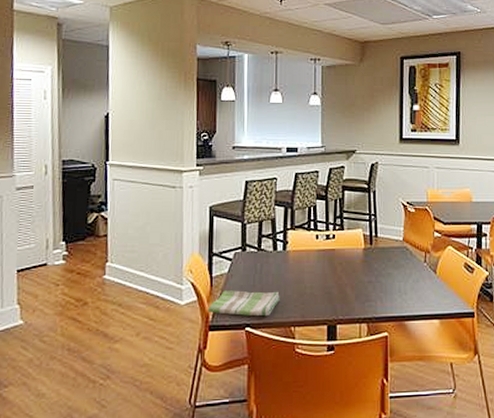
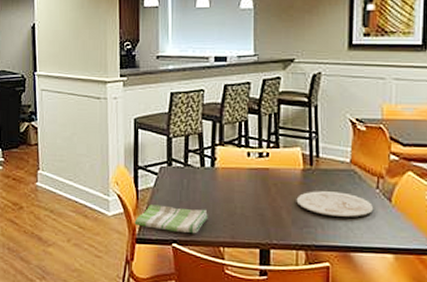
plate: none [359,267,423,289] -> present [296,191,374,217]

